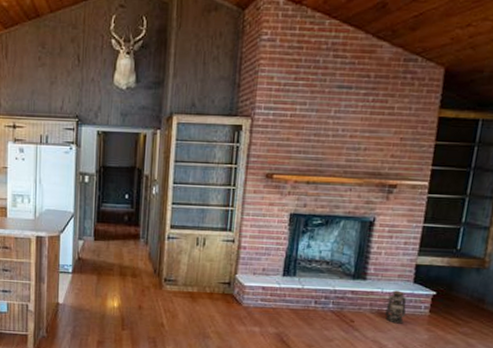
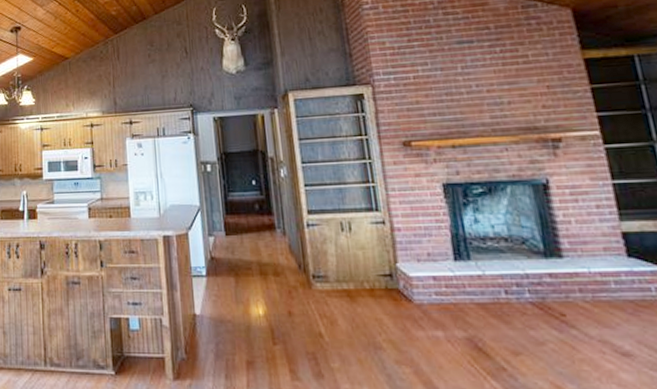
lantern: present [384,290,406,324] -> none [597,269,635,315]

